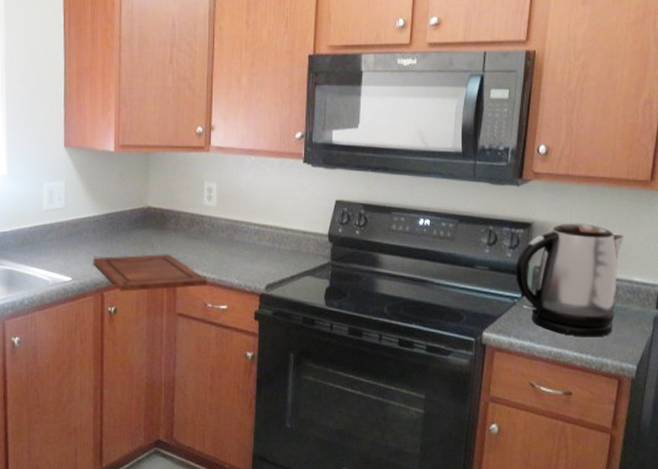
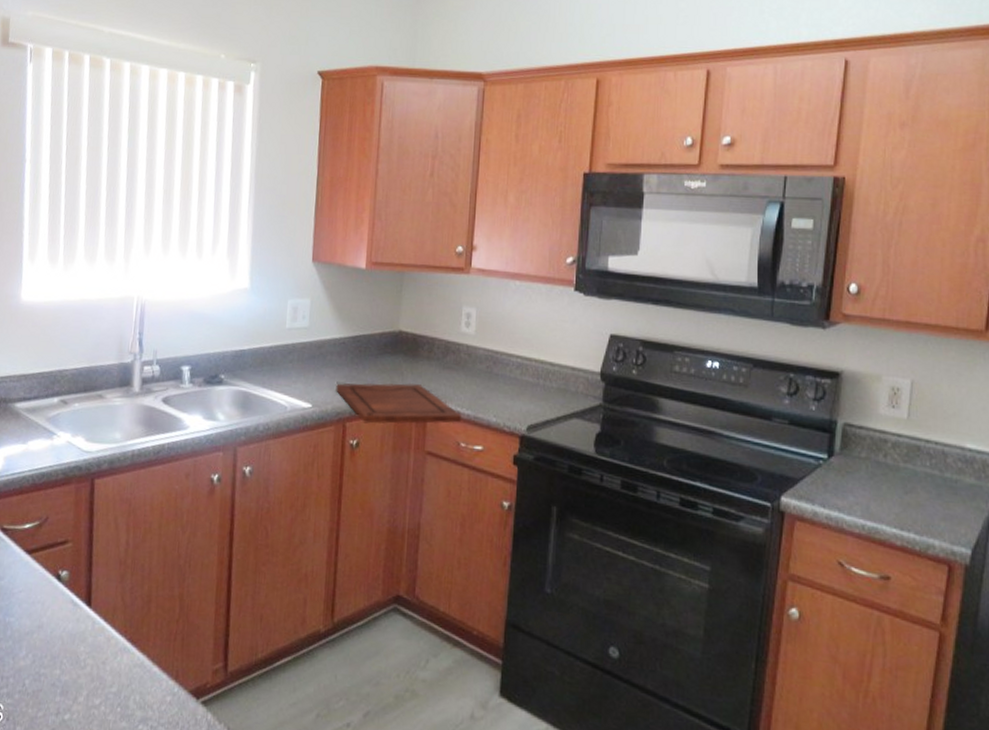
kettle: present [515,223,623,337] -> none [820,374,953,513]

